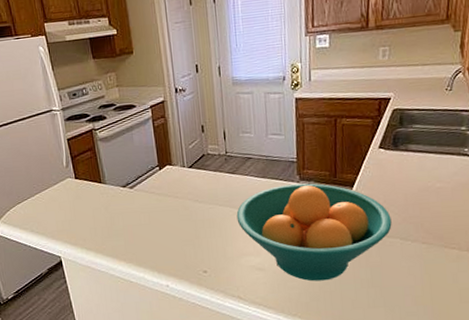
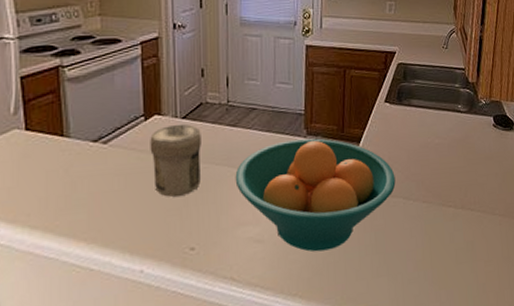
jar: none [164,173,208,231] -> present [150,124,201,198]

